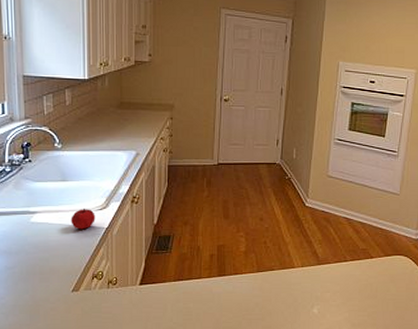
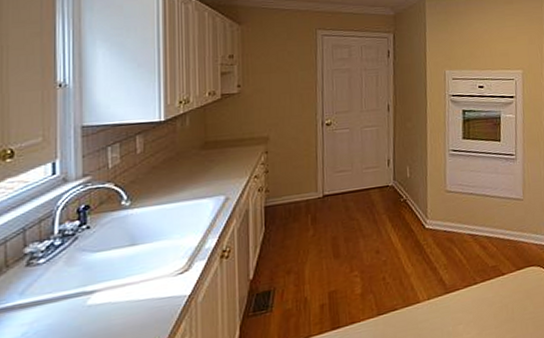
apple: present [71,208,95,230] -> none [142,274,175,304]

